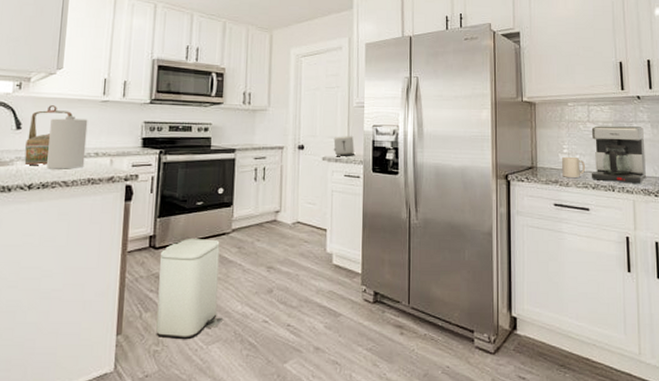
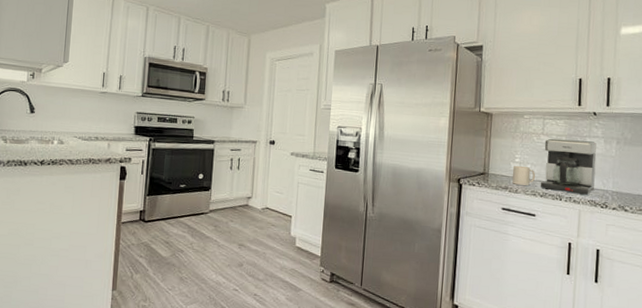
decorative basket: present [24,105,73,166] -> none [37,94,77,145]
paper towel holder: present [47,116,88,169] -> none [55,104,90,150]
pedal bin: present [156,239,224,340] -> none [144,215,201,299]
toaster: present [333,135,355,157] -> none [301,134,320,154]

